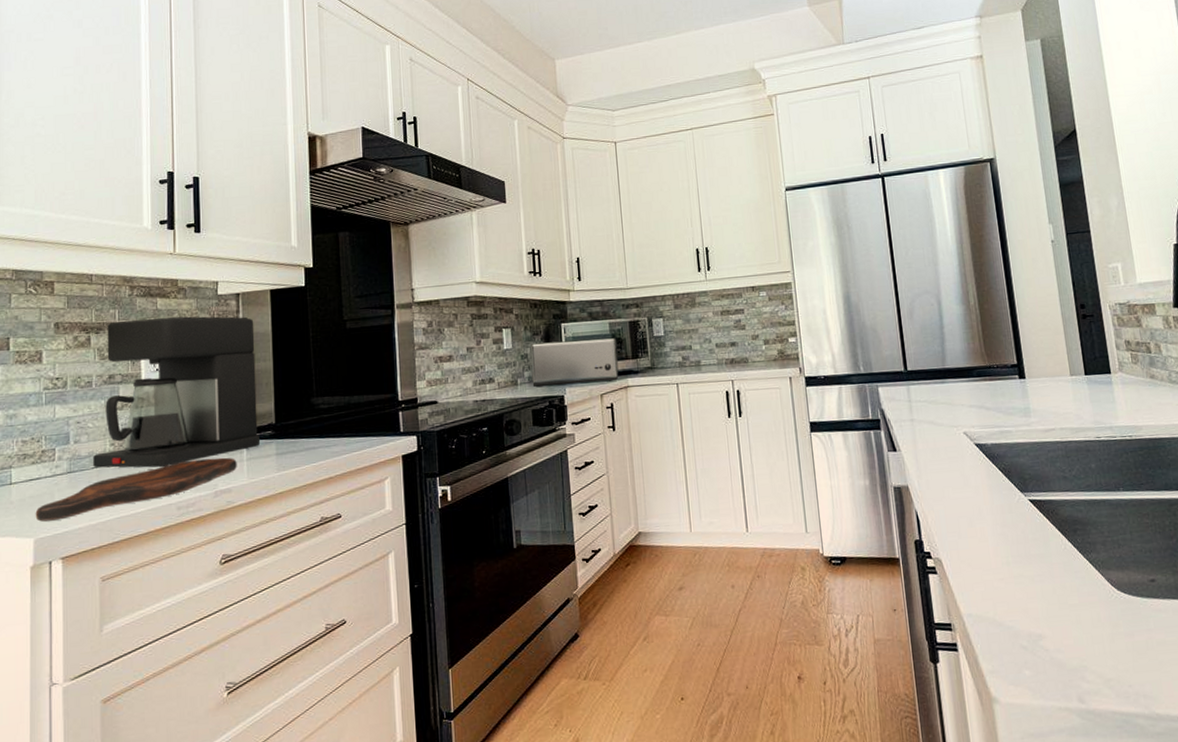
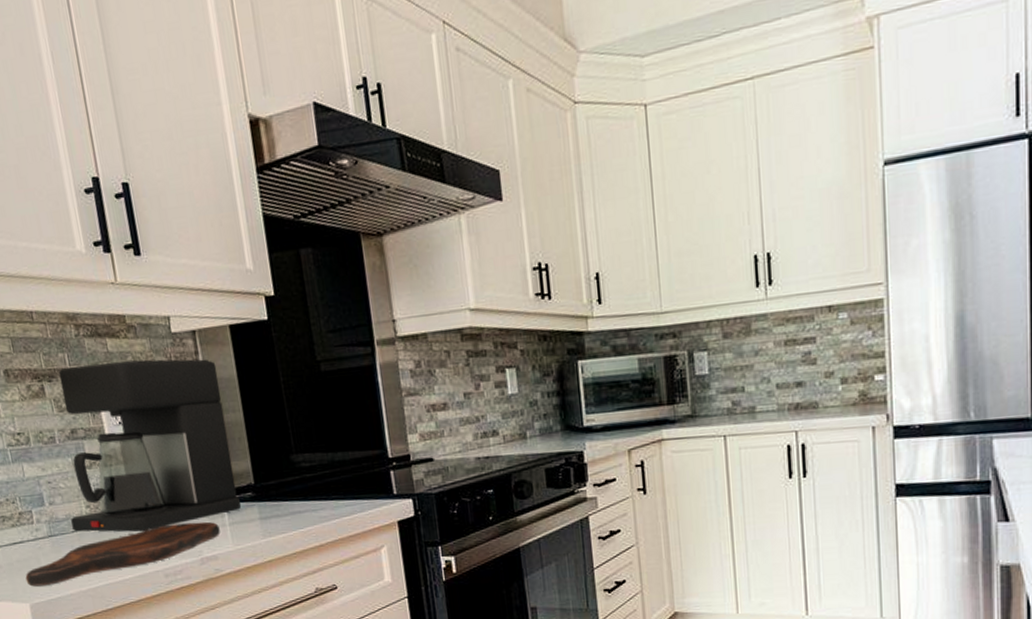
toaster: present [530,337,621,387] -> none [539,378,653,441]

